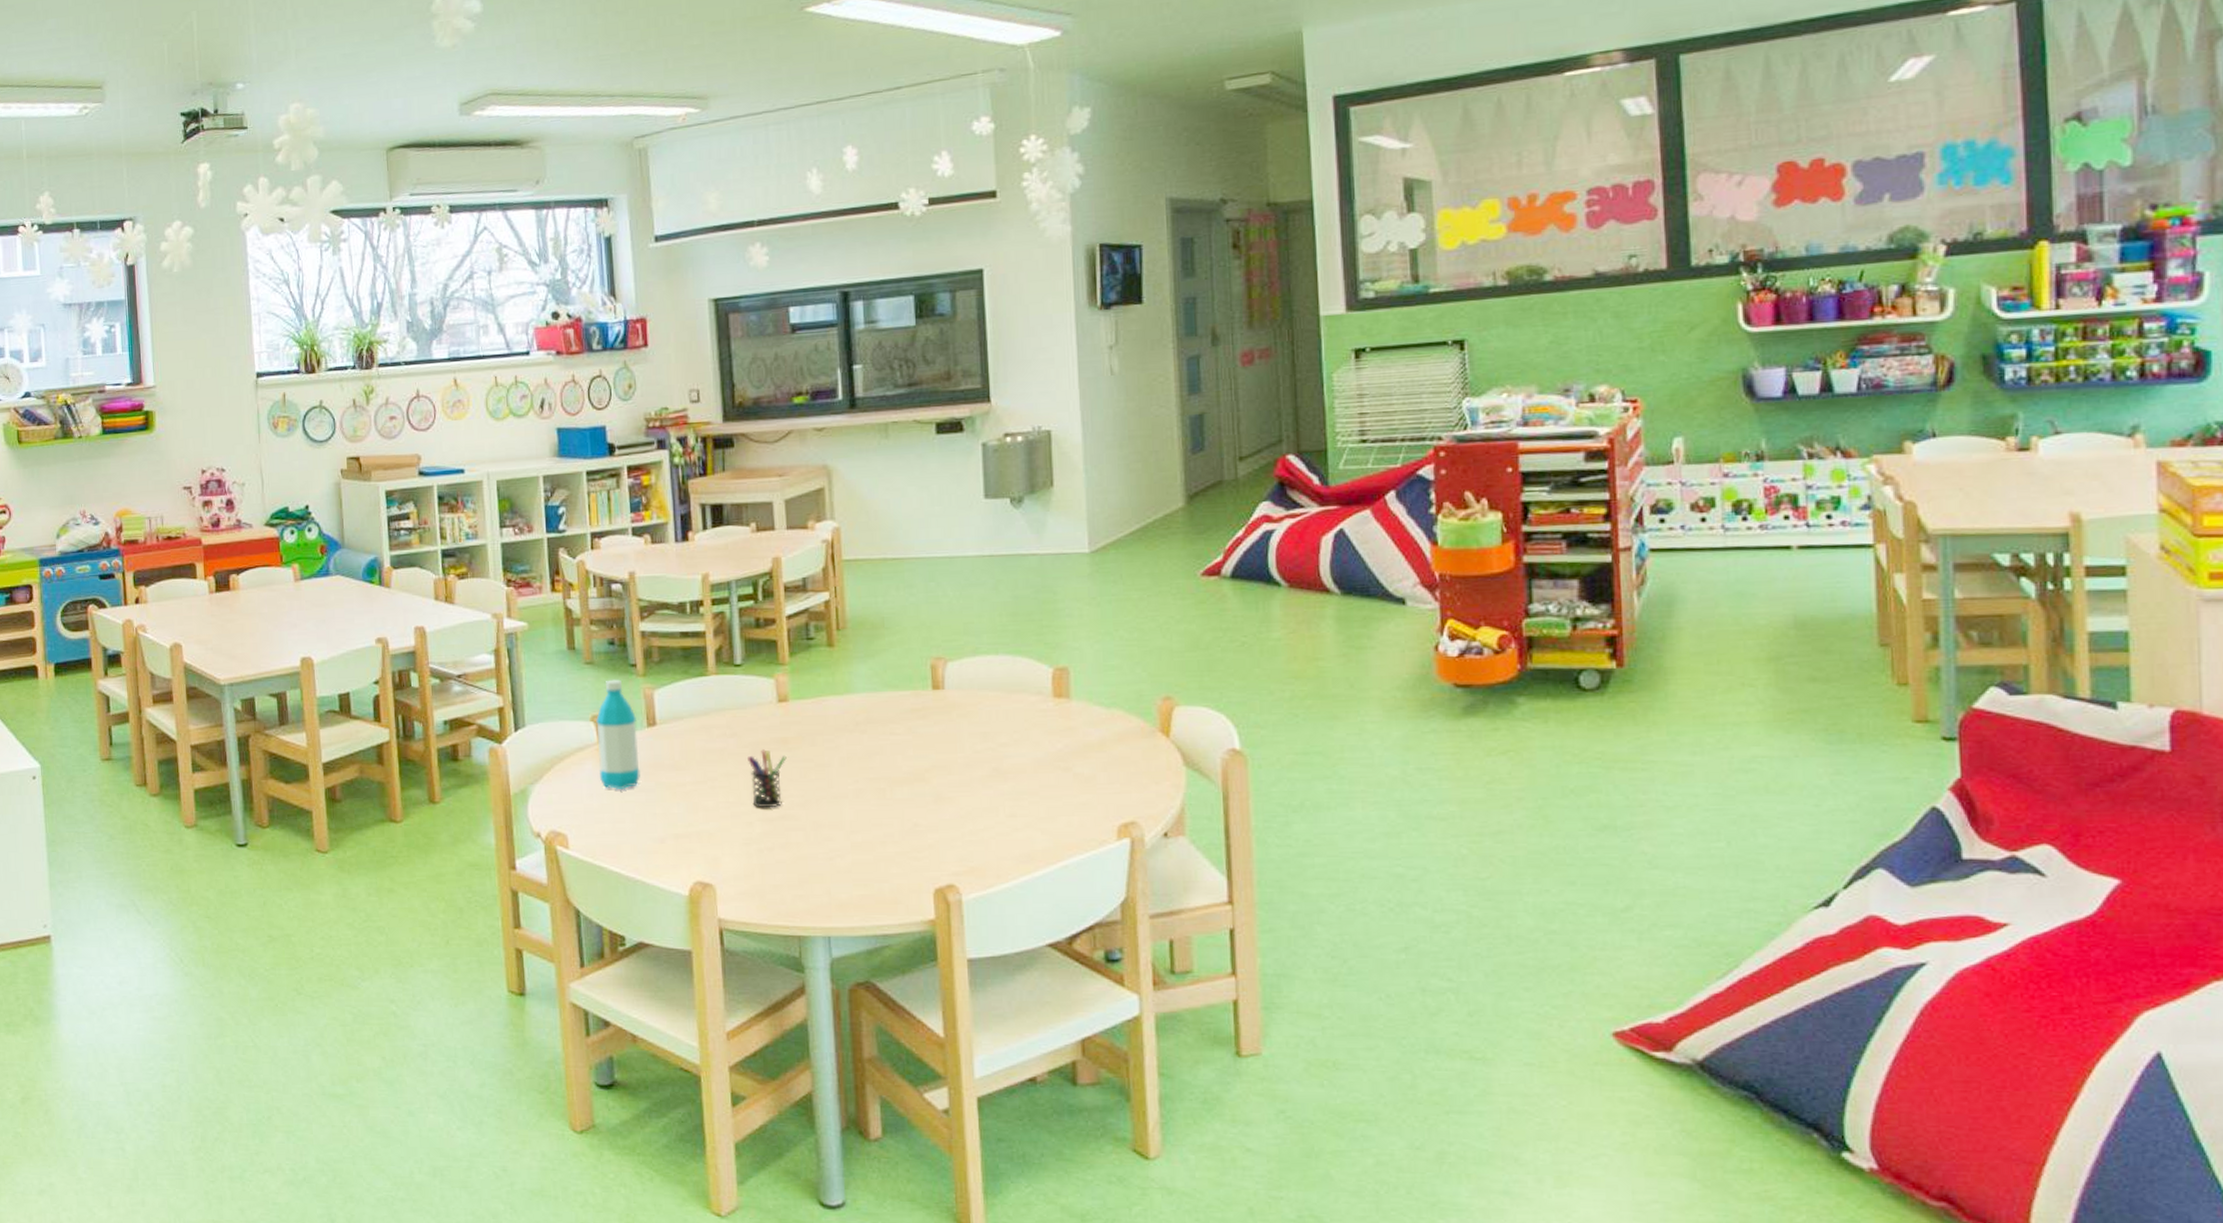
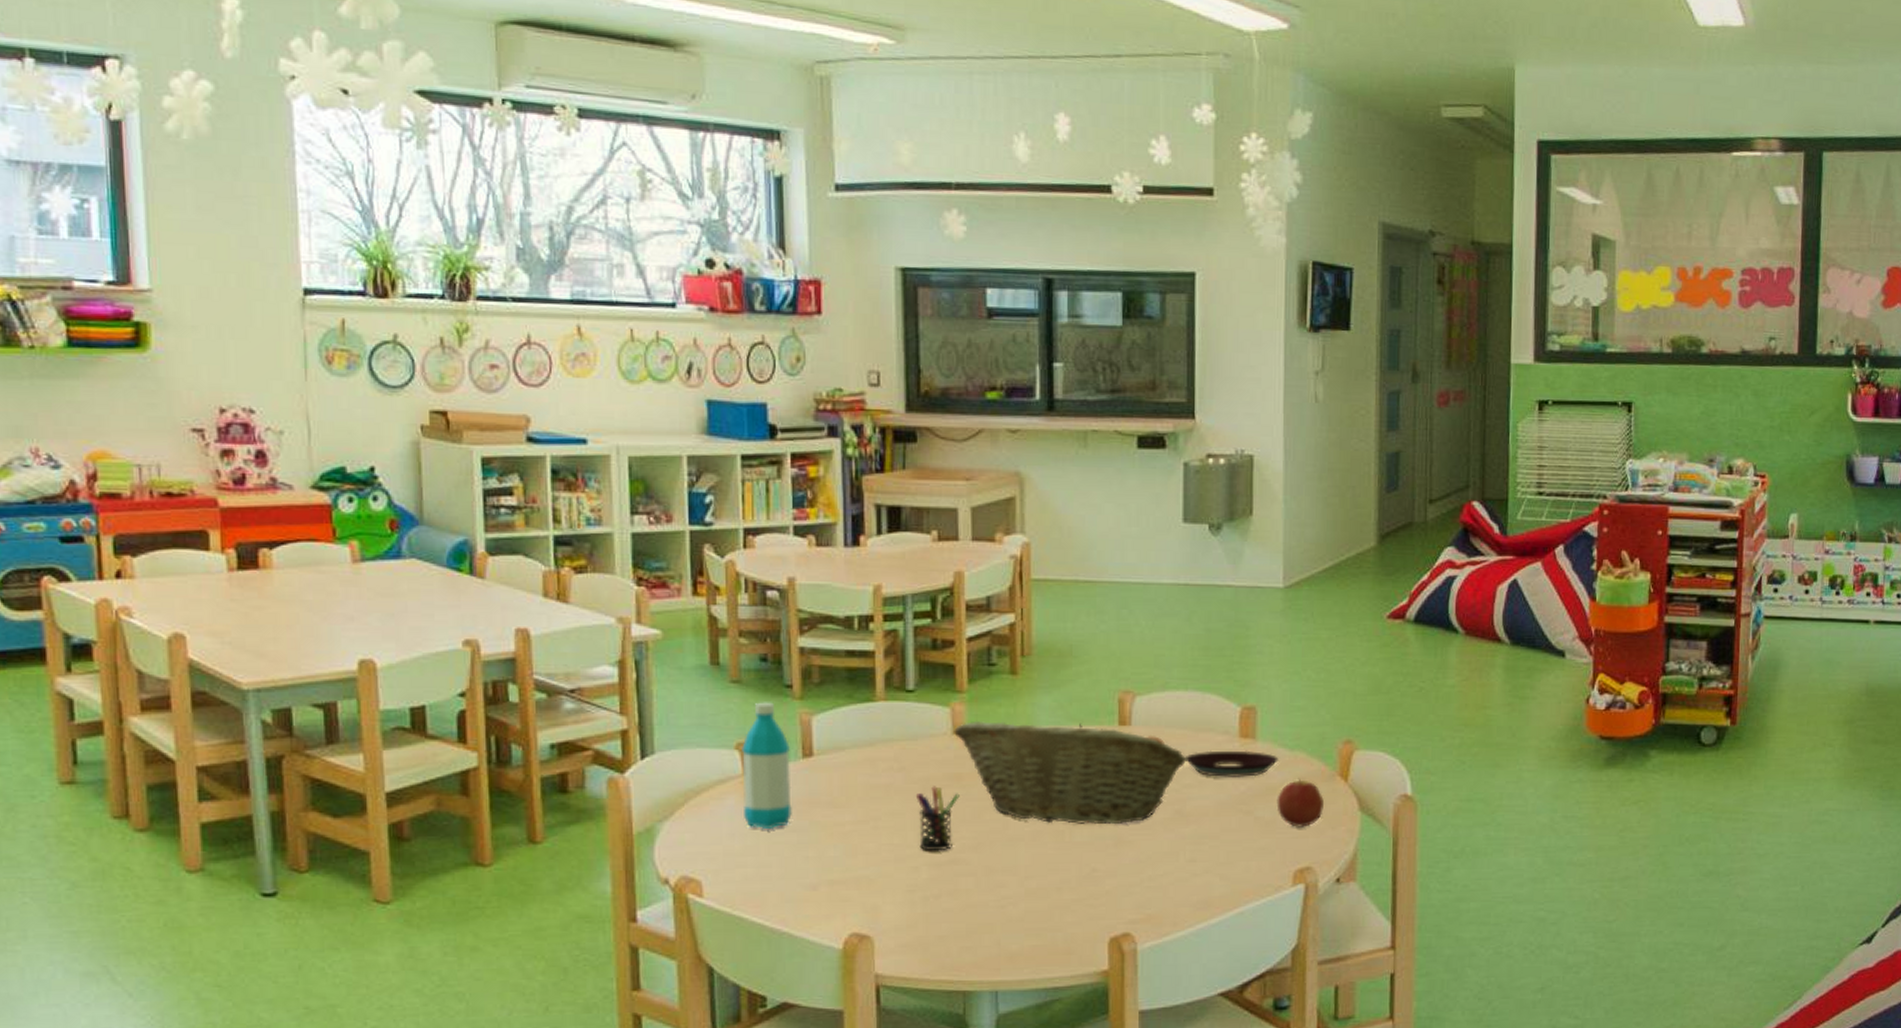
fruit basket: none [778,688,1003,782] -> present [954,721,1188,824]
plate: none [1000,709,1095,736] -> present [1186,750,1279,777]
apple: none [1095,735,1145,783] -> present [1276,778,1324,827]

